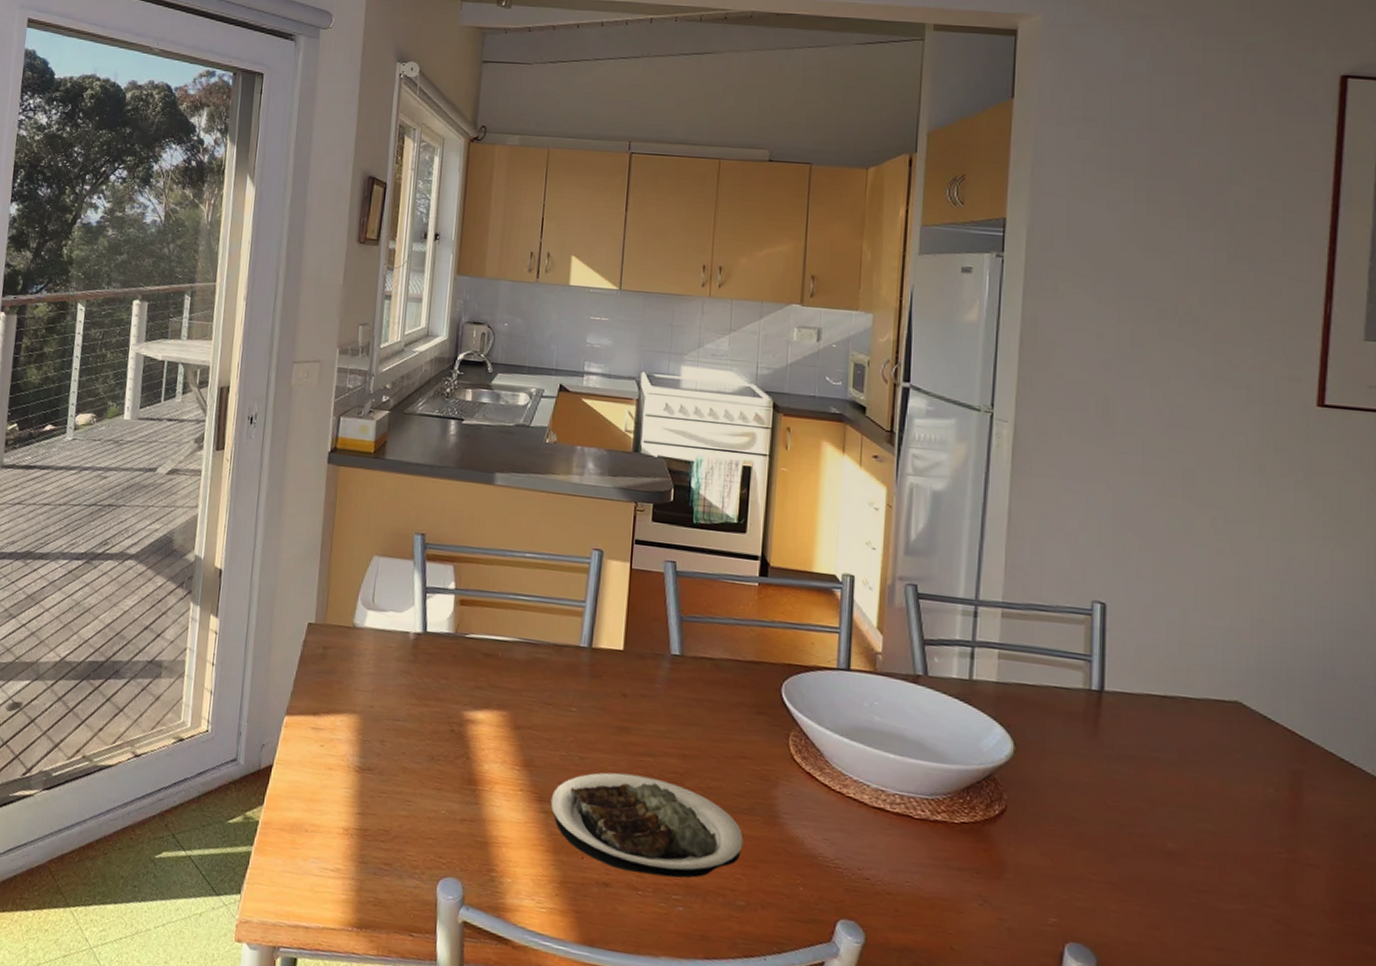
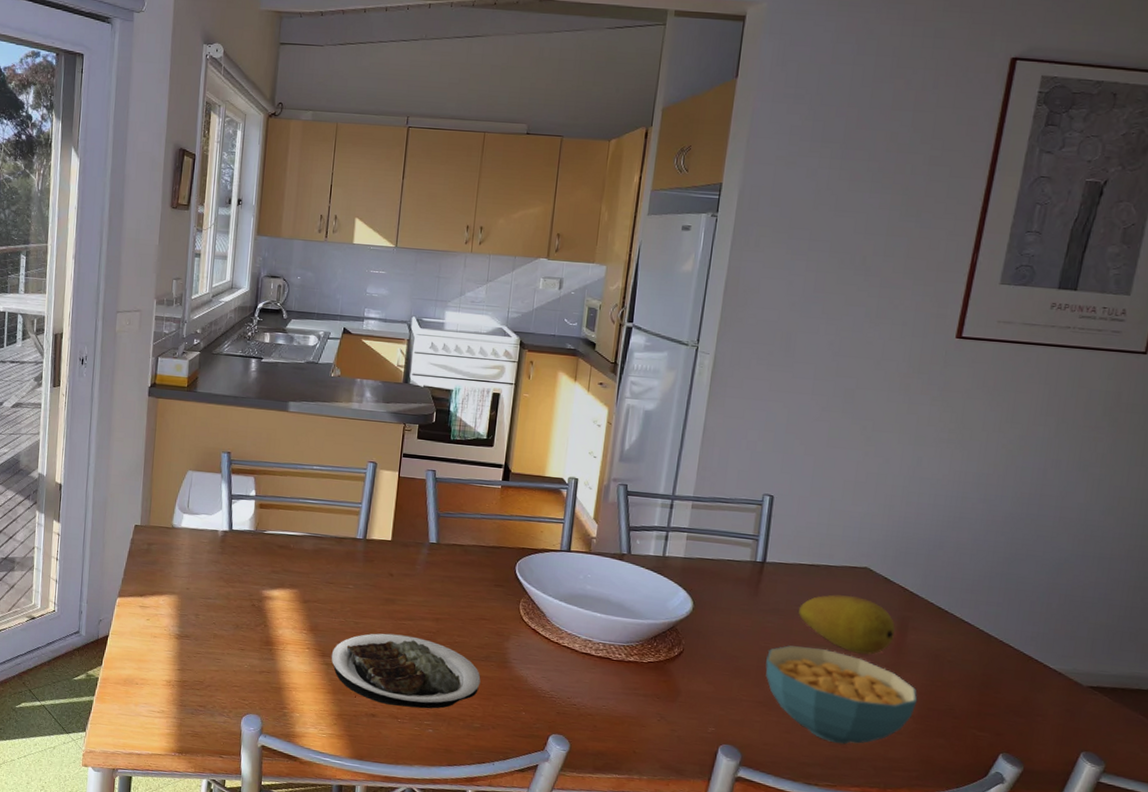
cereal bowl: none [1117,805,1329,948] -> present [765,645,918,744]
fruit: none [1154,737,1285,822] -> present [799,594,895,655]

